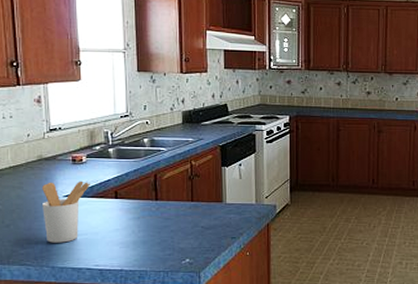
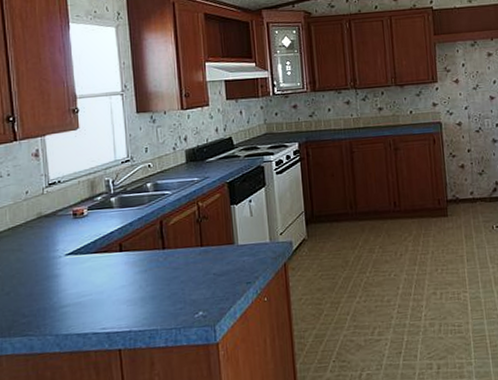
utensil holder: present [42,180,90,243] -> none [43,235,93,308]

